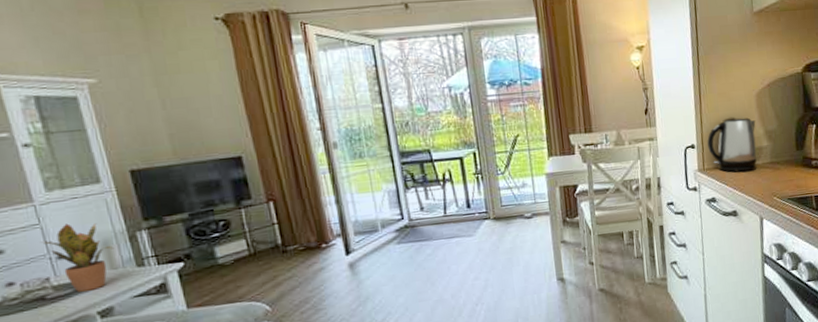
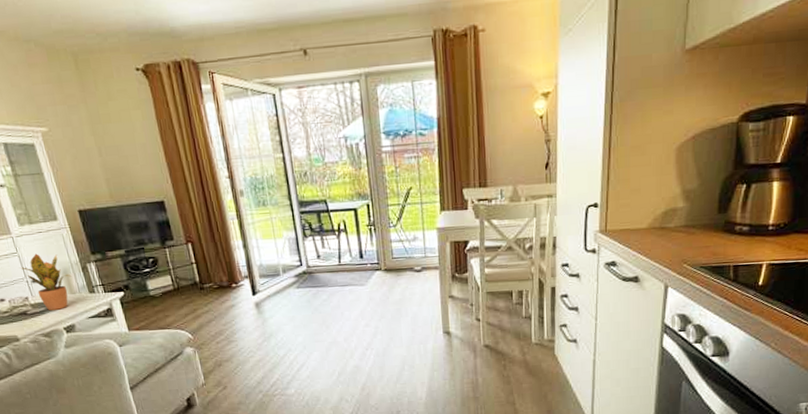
kettle: present [707,116,757,173] -> none [613,172,673,236]

